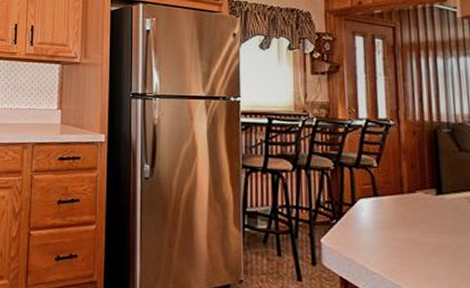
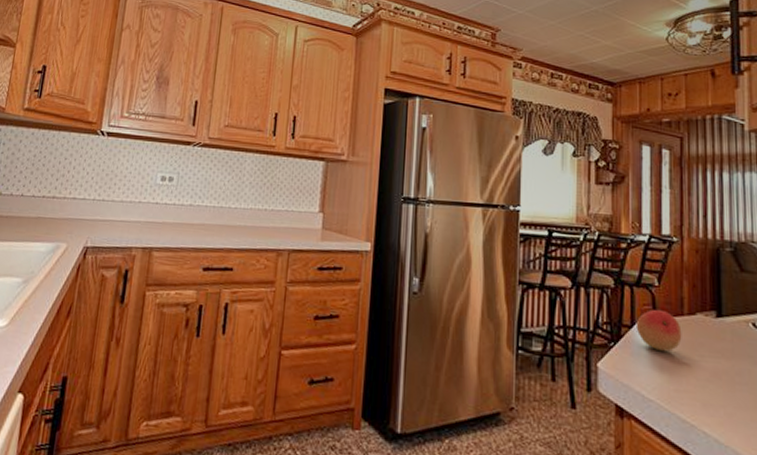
fruit: none [356,188,403,227] -> present [636,309,682,351]

